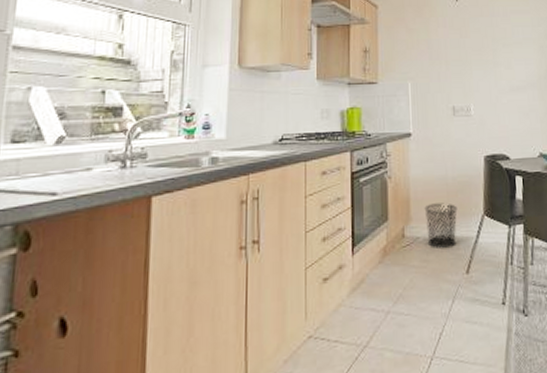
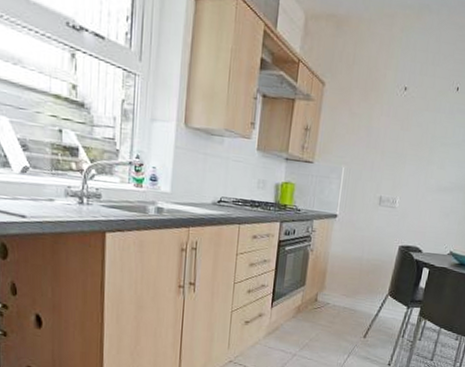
waste bin: present [424,203,458,248] -> none [335,278,367,316]

